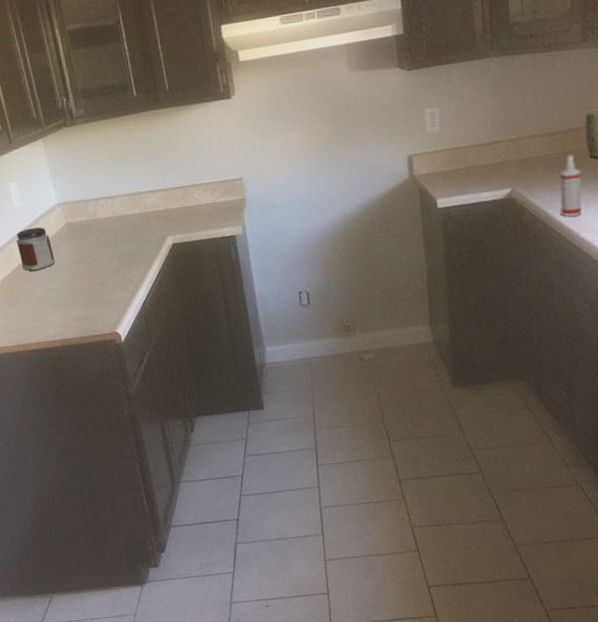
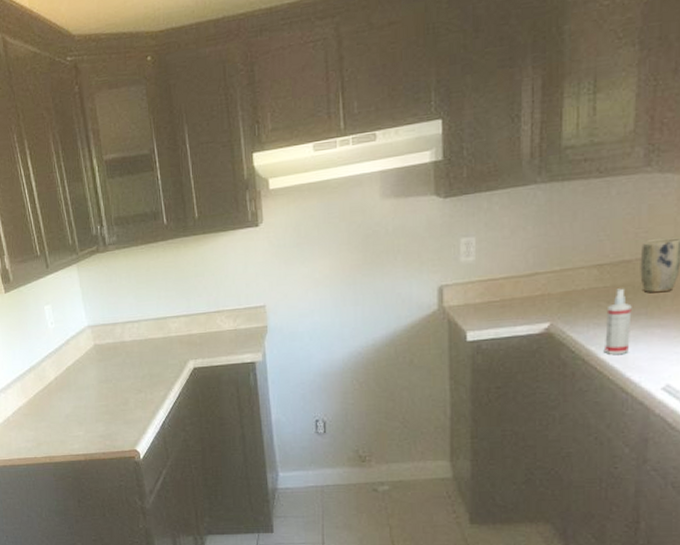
jar: present [16,227,56,271] -> none [48,348,83,389]

